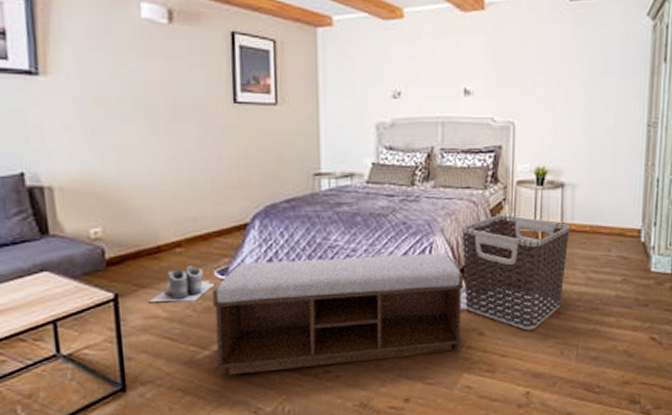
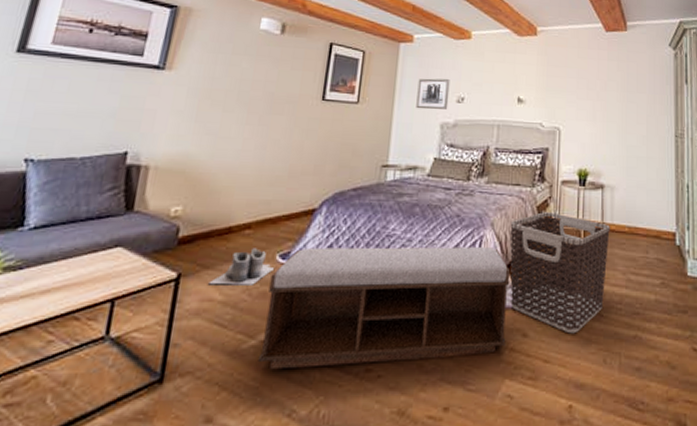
wall art: none [344,70,383,108] -> present [416,78,450,110]

